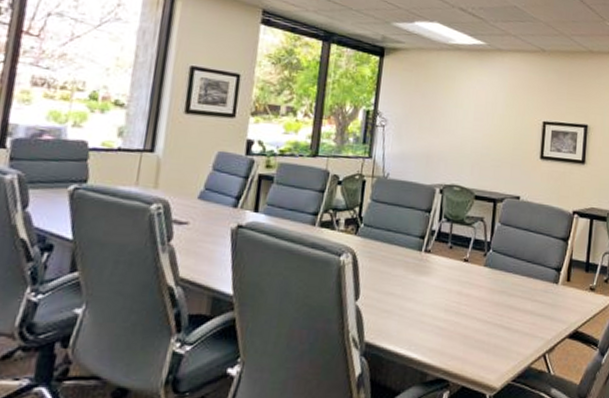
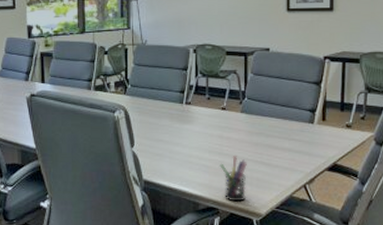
pen holder: none [455,317,486,373] -> present [220,156,247,202]

